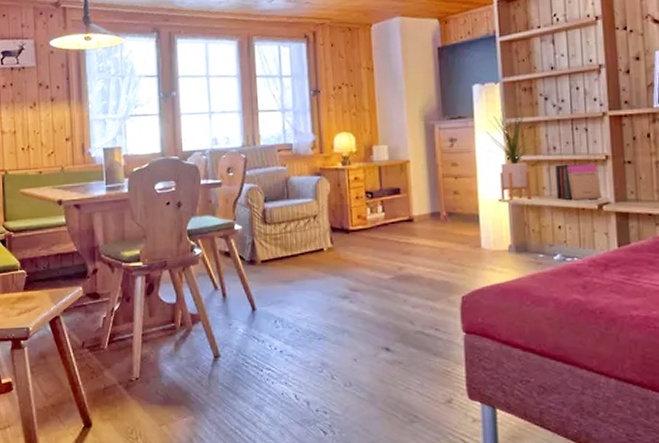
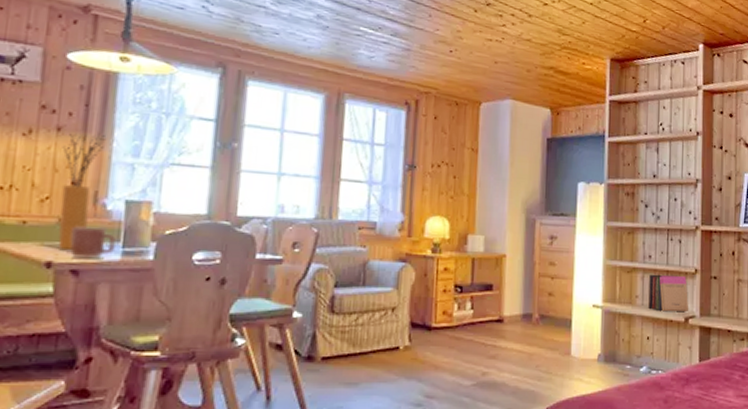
vase: none [56,99,84,191] -> present [58,133,107,251]
mug: none [70,171,101,196] -> present [70,226,116,259]
house plant: present [485,106,538,200] -> none [586,209,636,308]

